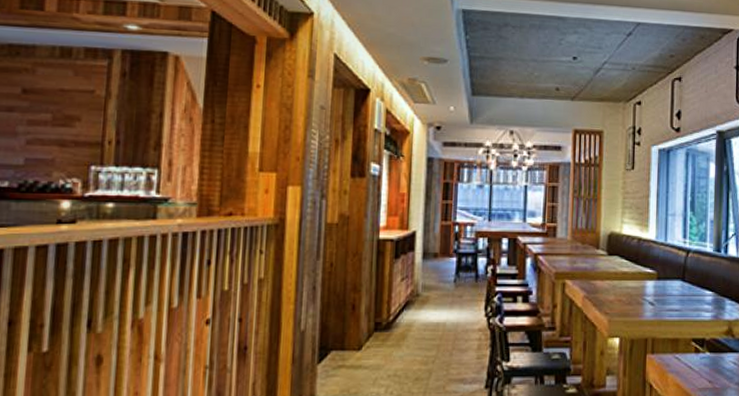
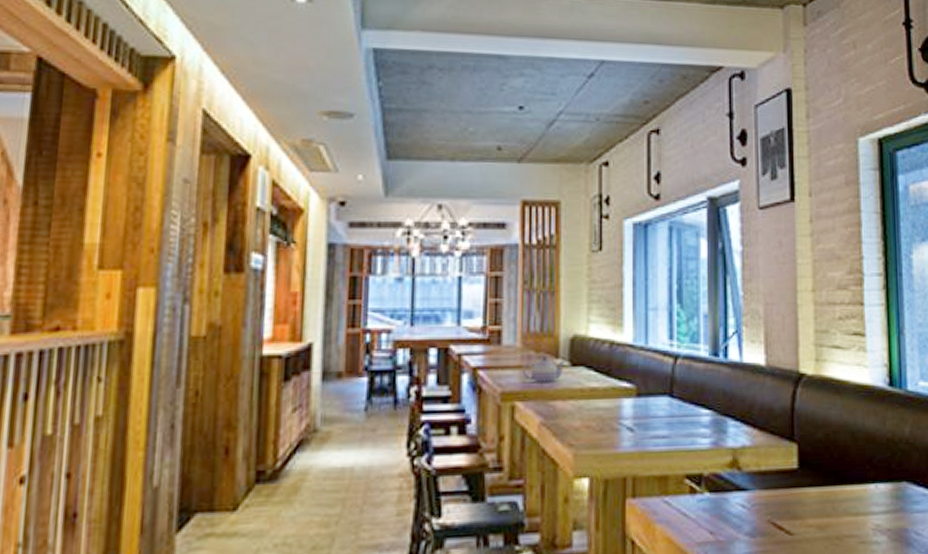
teapot: none [571,247,604,268] -> present [522,356,566,385]

